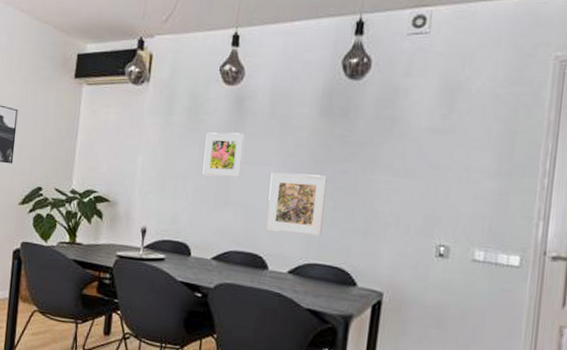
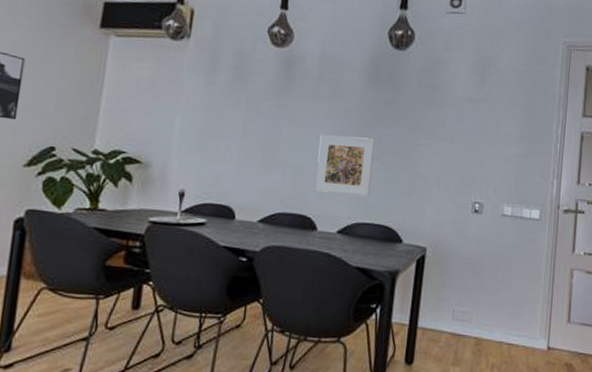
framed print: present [202,132,246,178] -> none [248,93,295,139]

